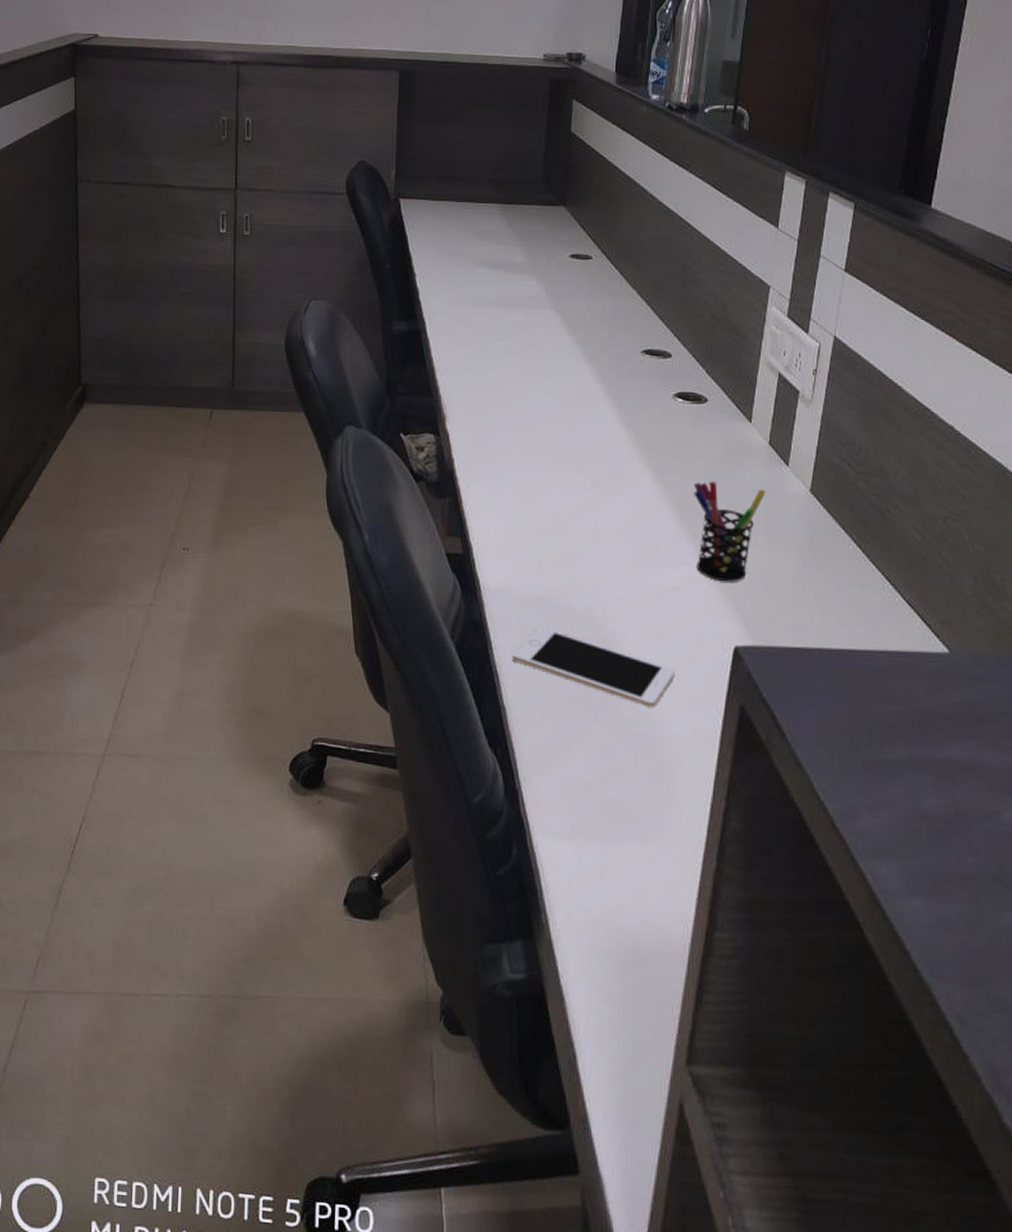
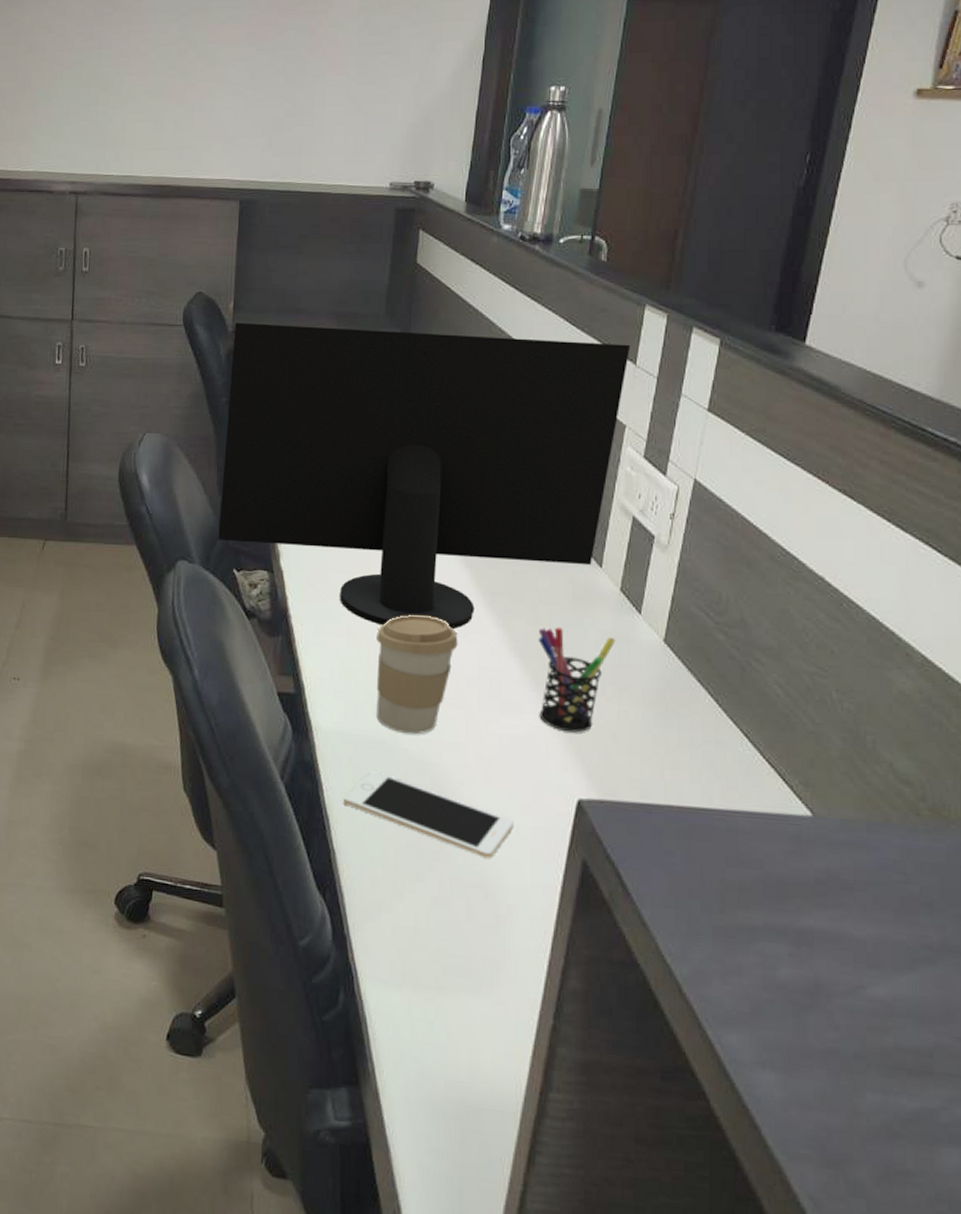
computer monitor: none [385,190,773,486] -> present [218,322,631,630]
coffee cup: none [541,473,618,590] -> present [376,615,458,735]

